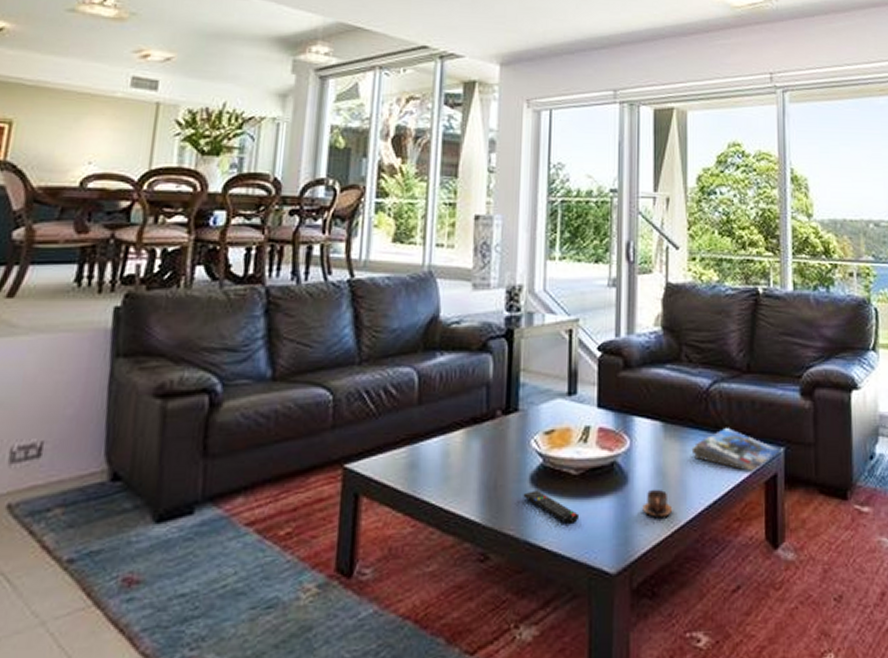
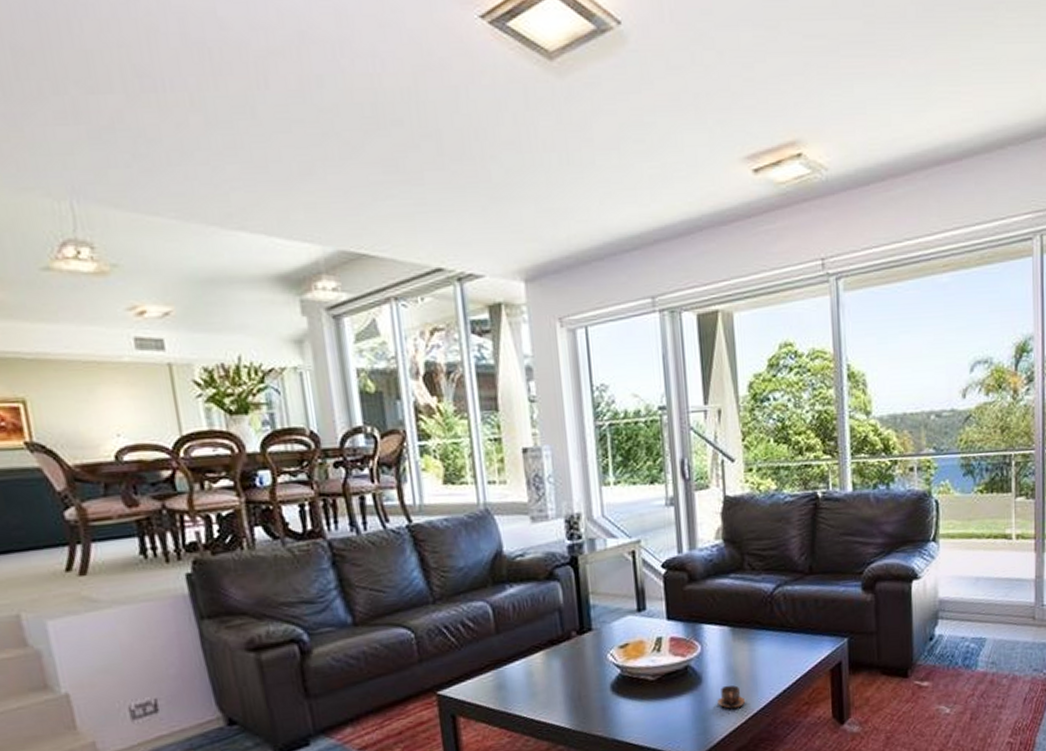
remote control: present [523,490,580,524] -> none [606,696,661,722]
magazine: present [691,427,781,473] -> none [759,625,845,663]

